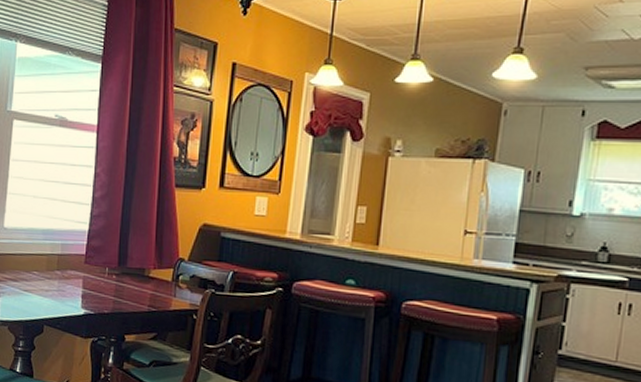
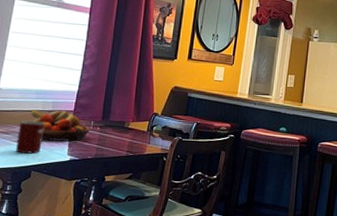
mug: none [26,266,55,306] -> present [16,121,45,154]
fruit bowl: none [38,253,105,292] -> present [30,109,90,142]

